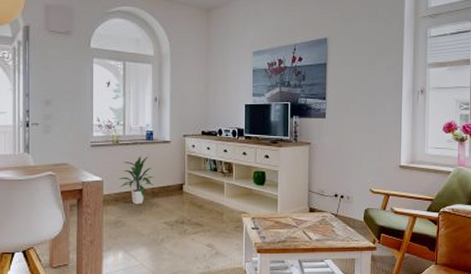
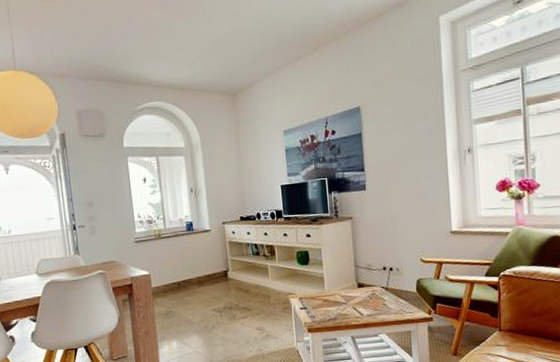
indoor plant: present [119,155,154,205] -> none [165,246,199,295]

